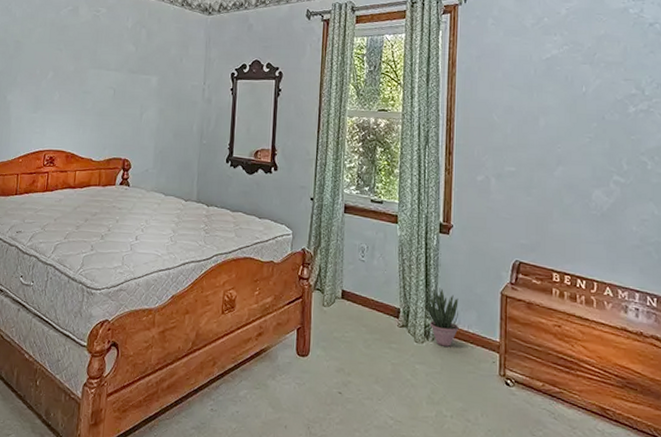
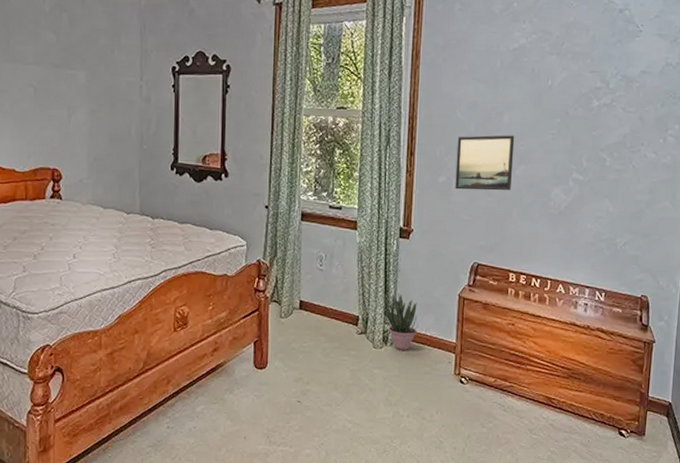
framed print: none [493,137,552,191] -> present [455,135,515,191]

